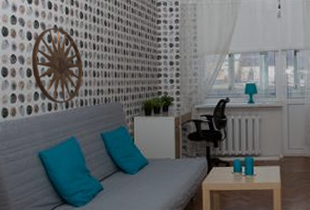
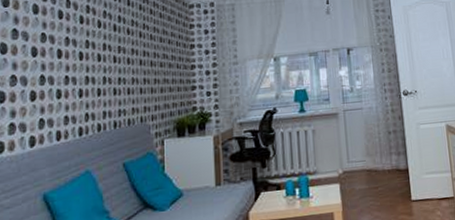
wall art: present [31,27,83,104] -> none [36,39,101,131]

